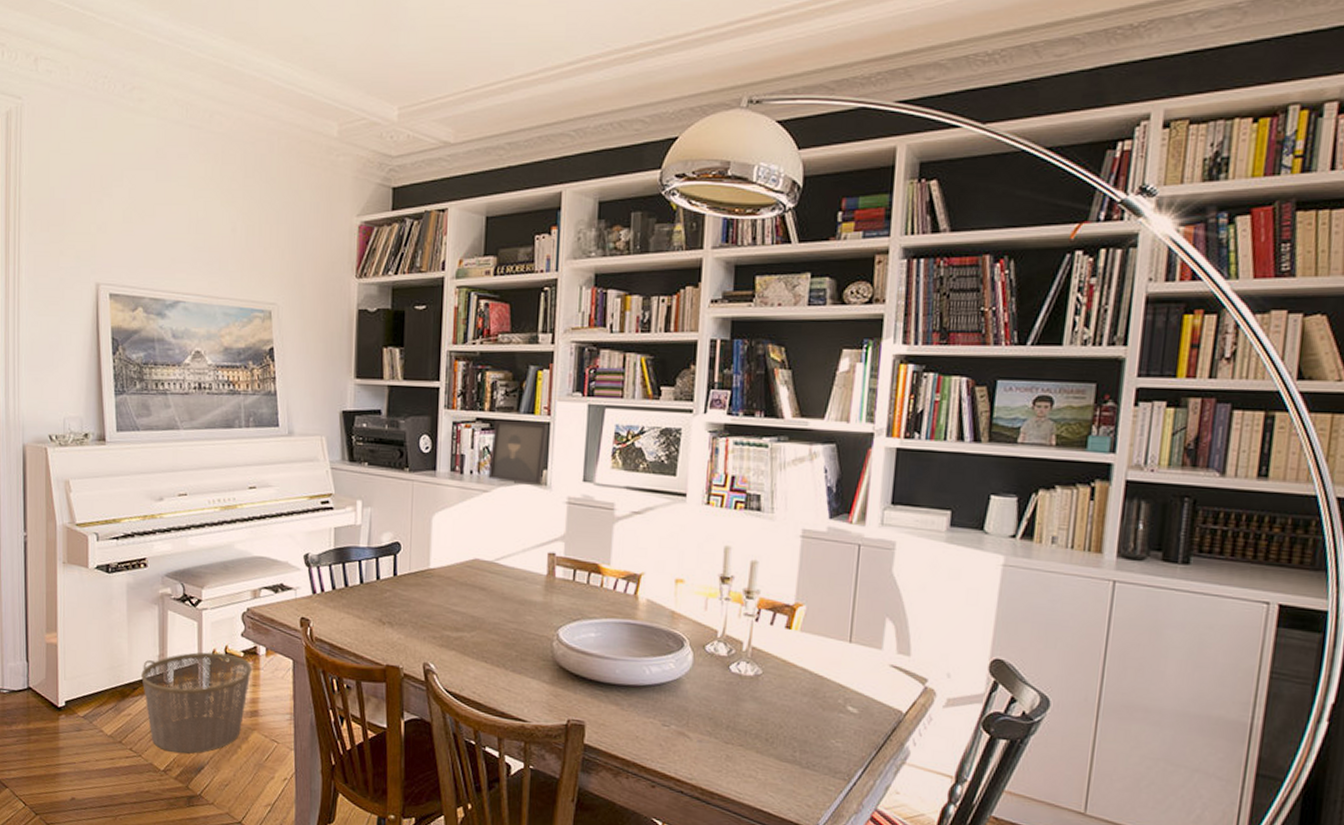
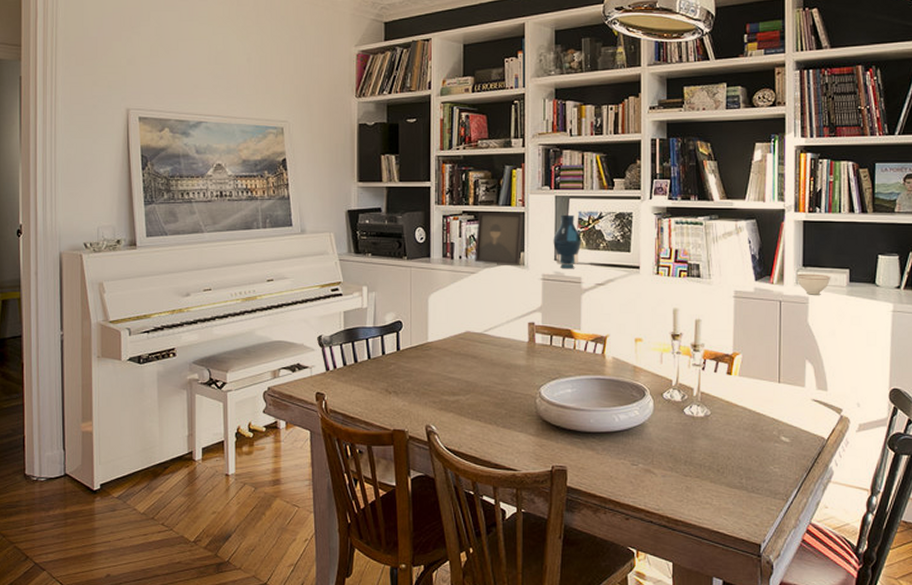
basket: present [141,652,252,754] -> none [172,429,273,525]
vase: none [582,427,618,493] -> present [553,214,582,269]
bowl: none [882,512,927,540] -> present [797,273,831,295]

